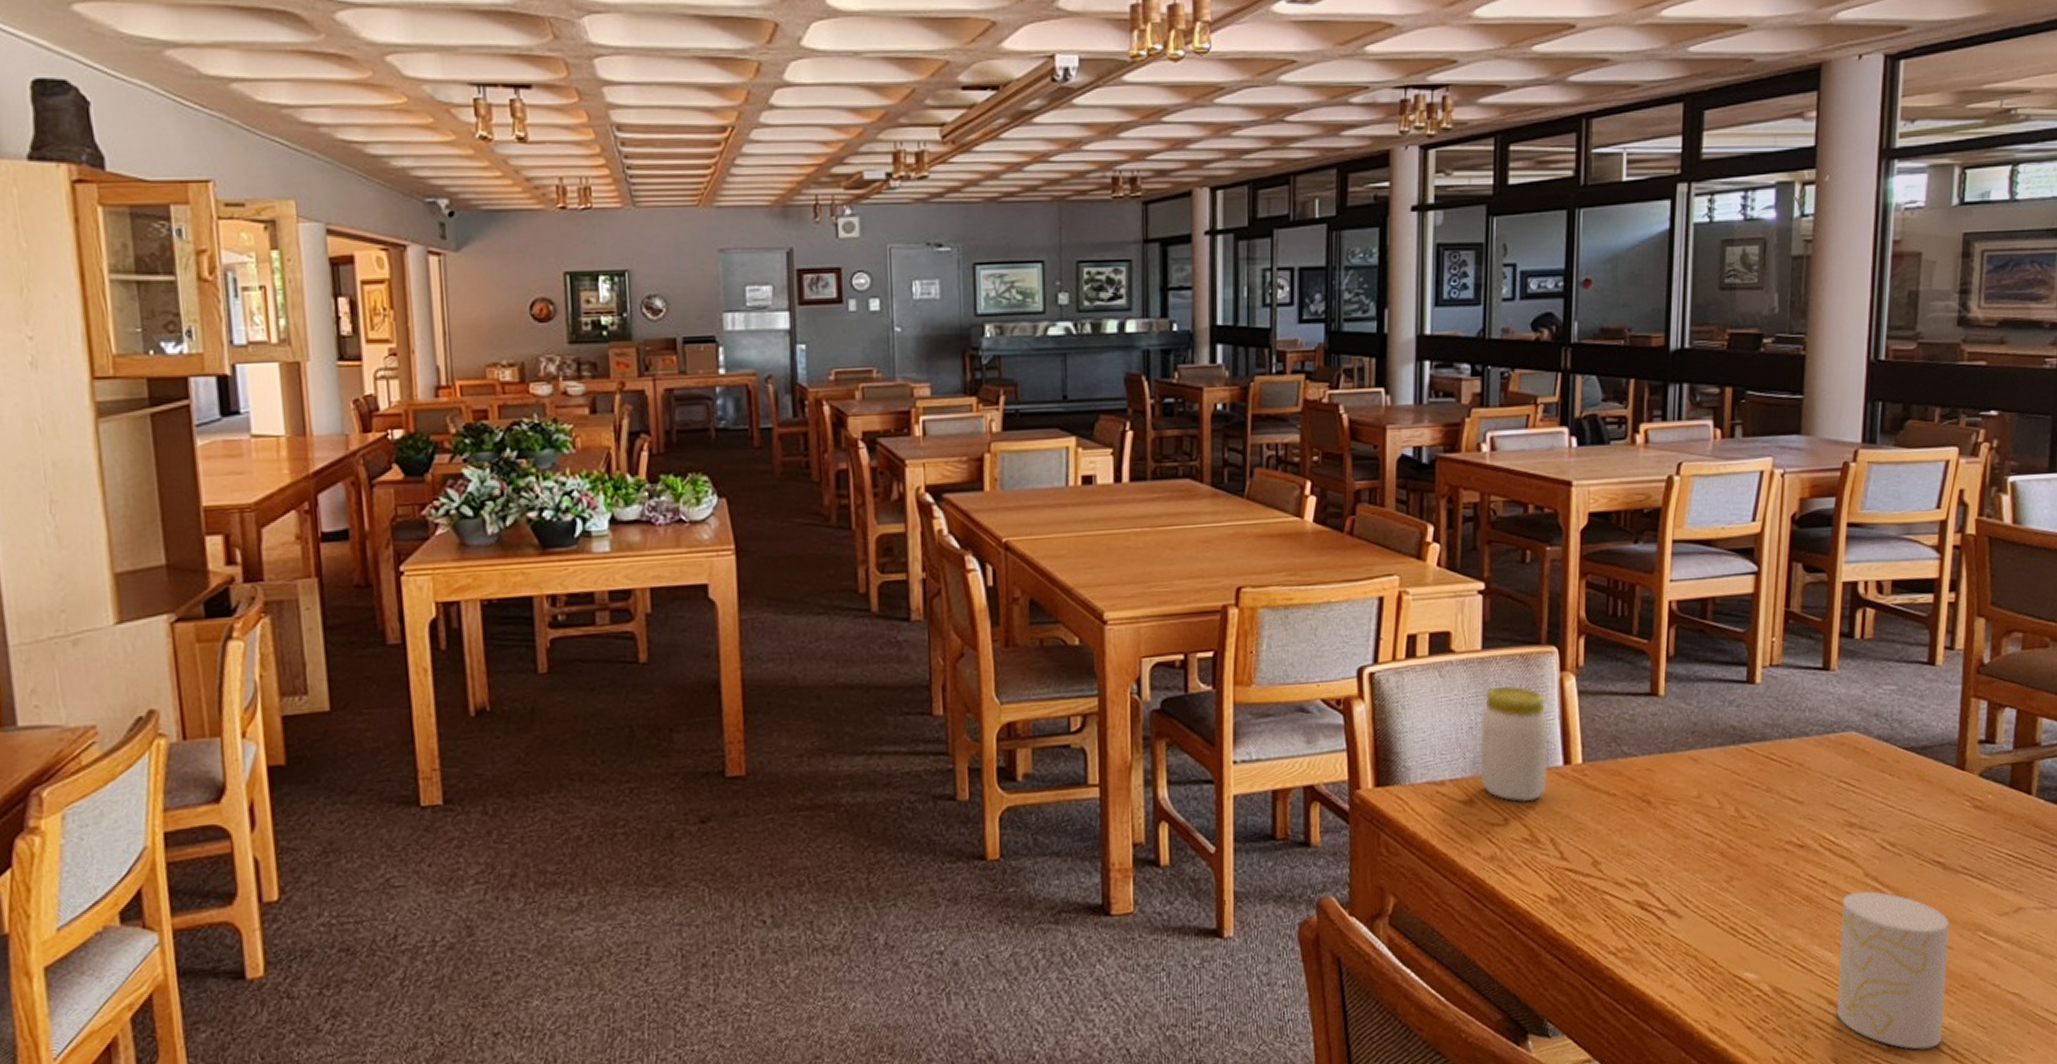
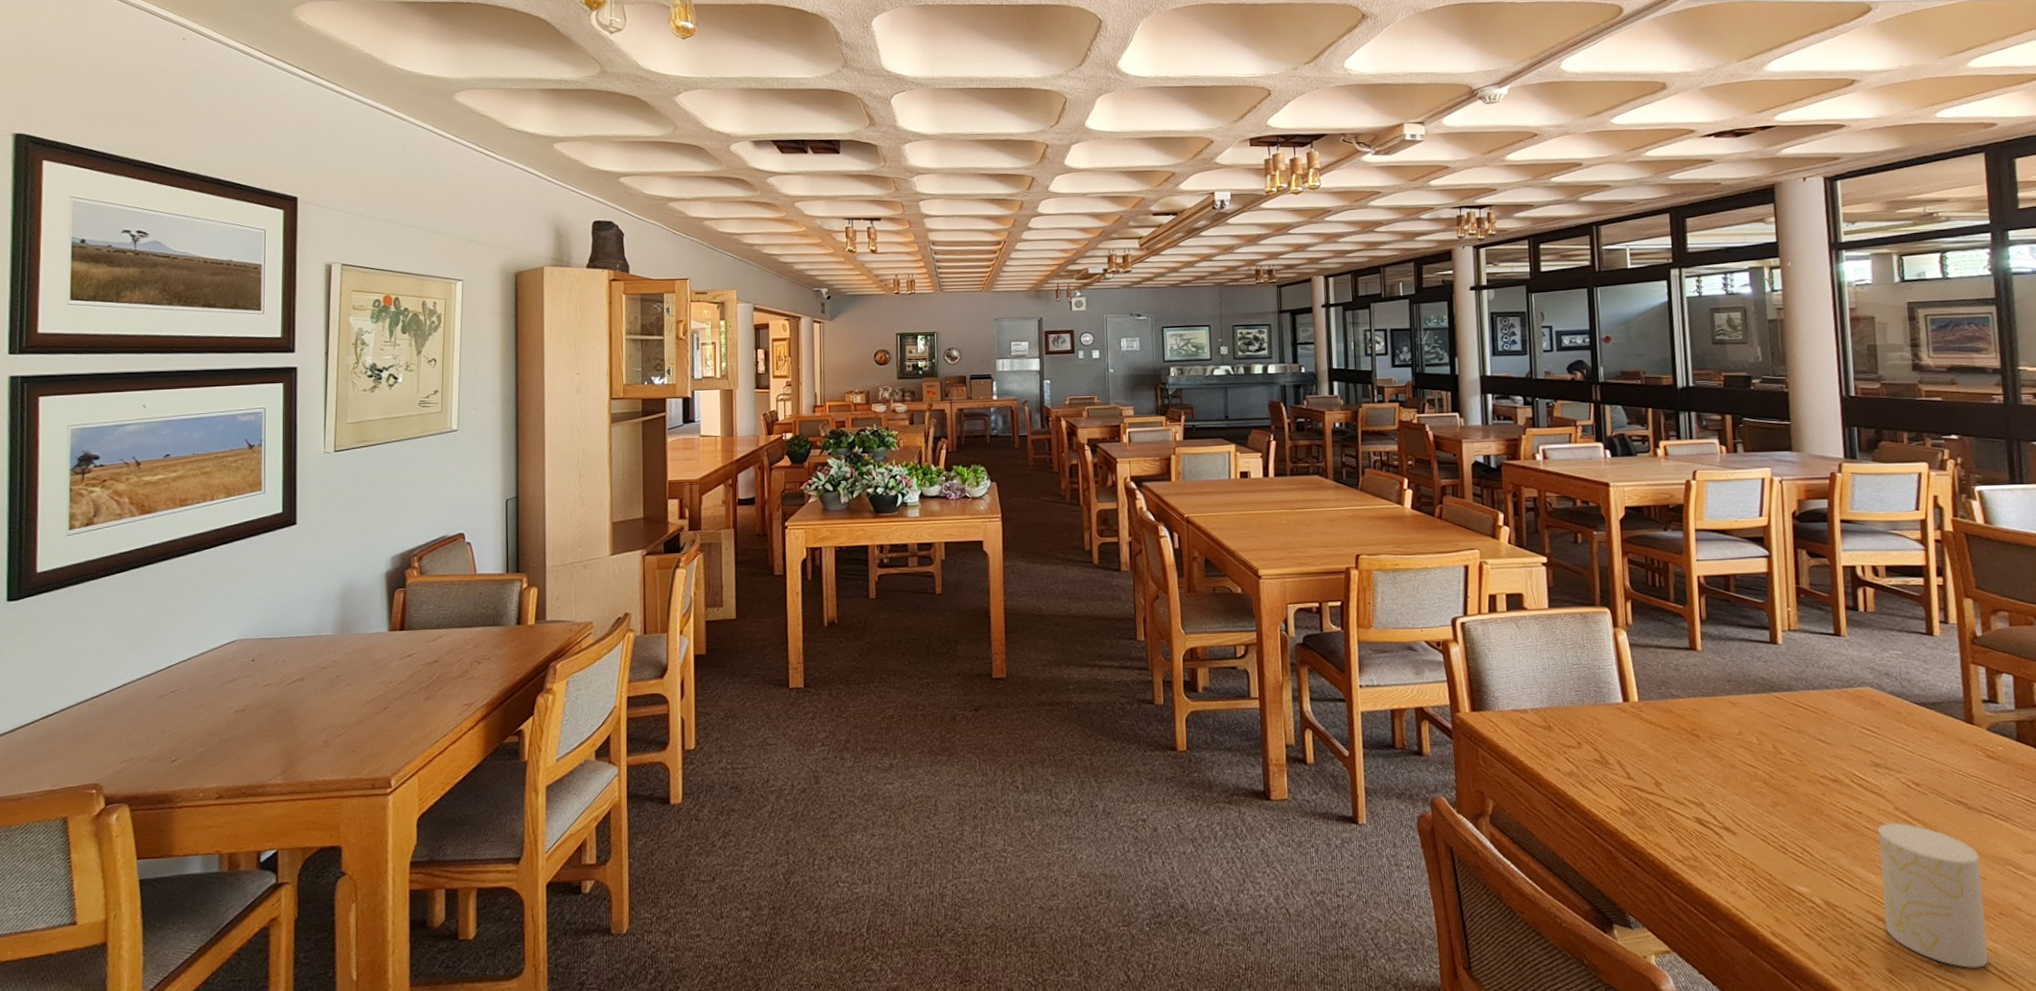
jar: present [1480,685,1549,802] -> none [1553,637,1611,730]

